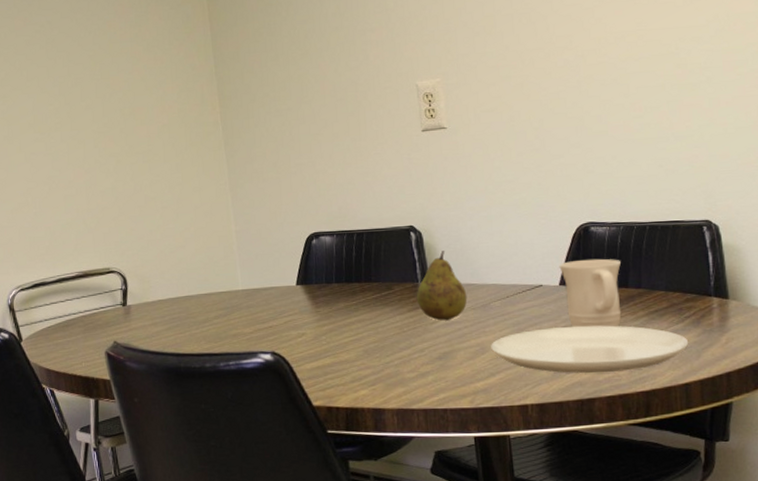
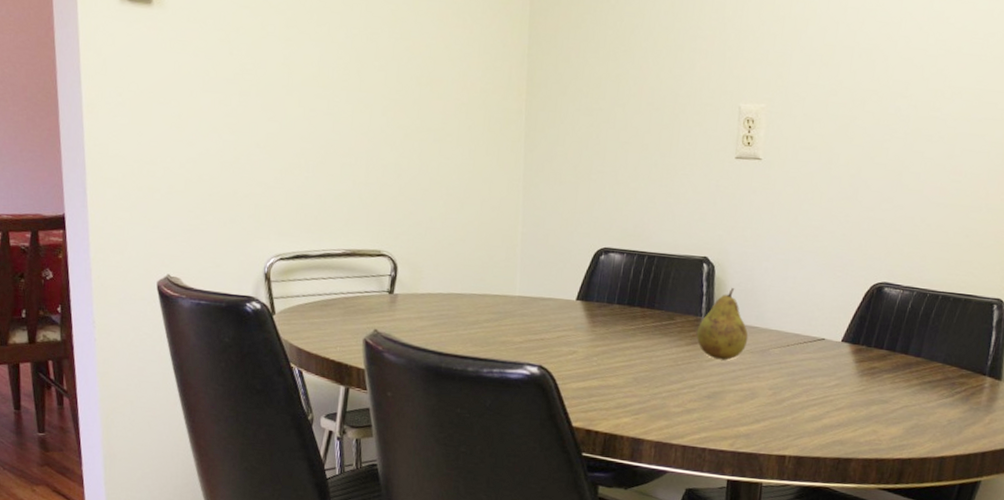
plate: present [491,325,689,373] -> none [761,382,954,436]
mug: present [559,258,622,328] -> none [843,318,907,392]

